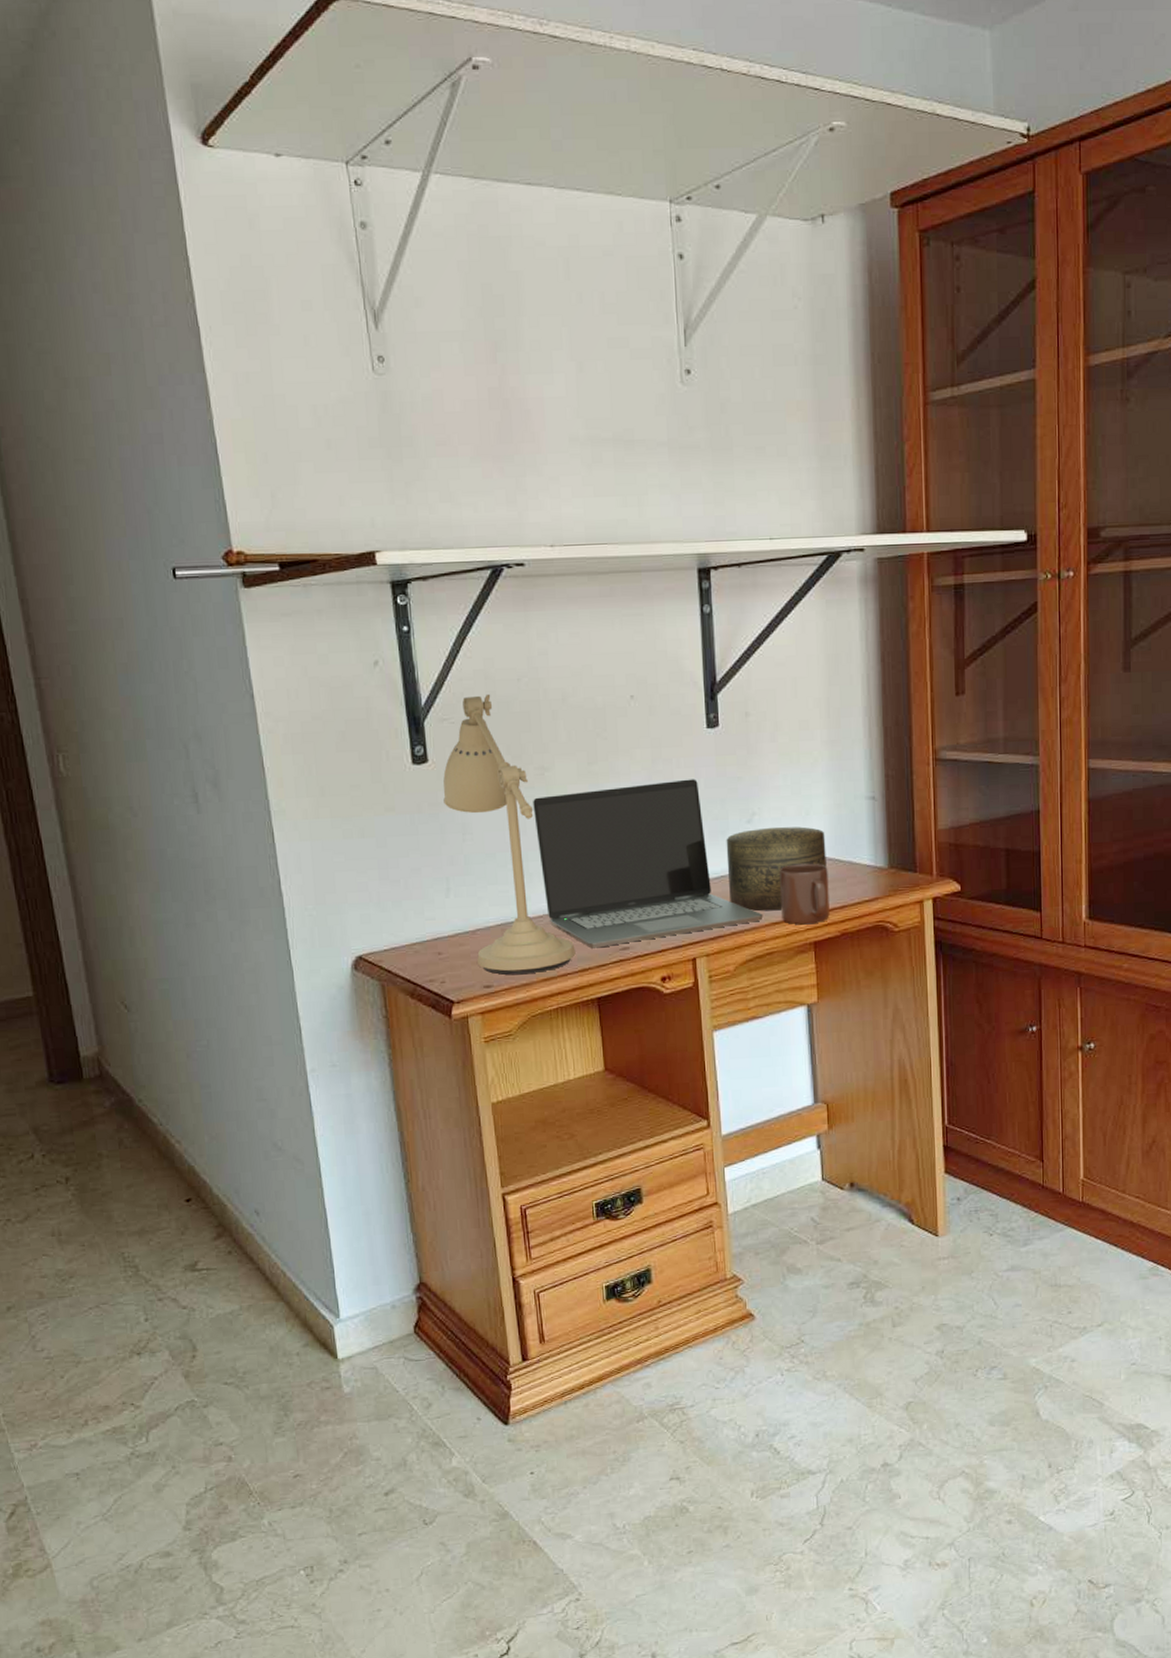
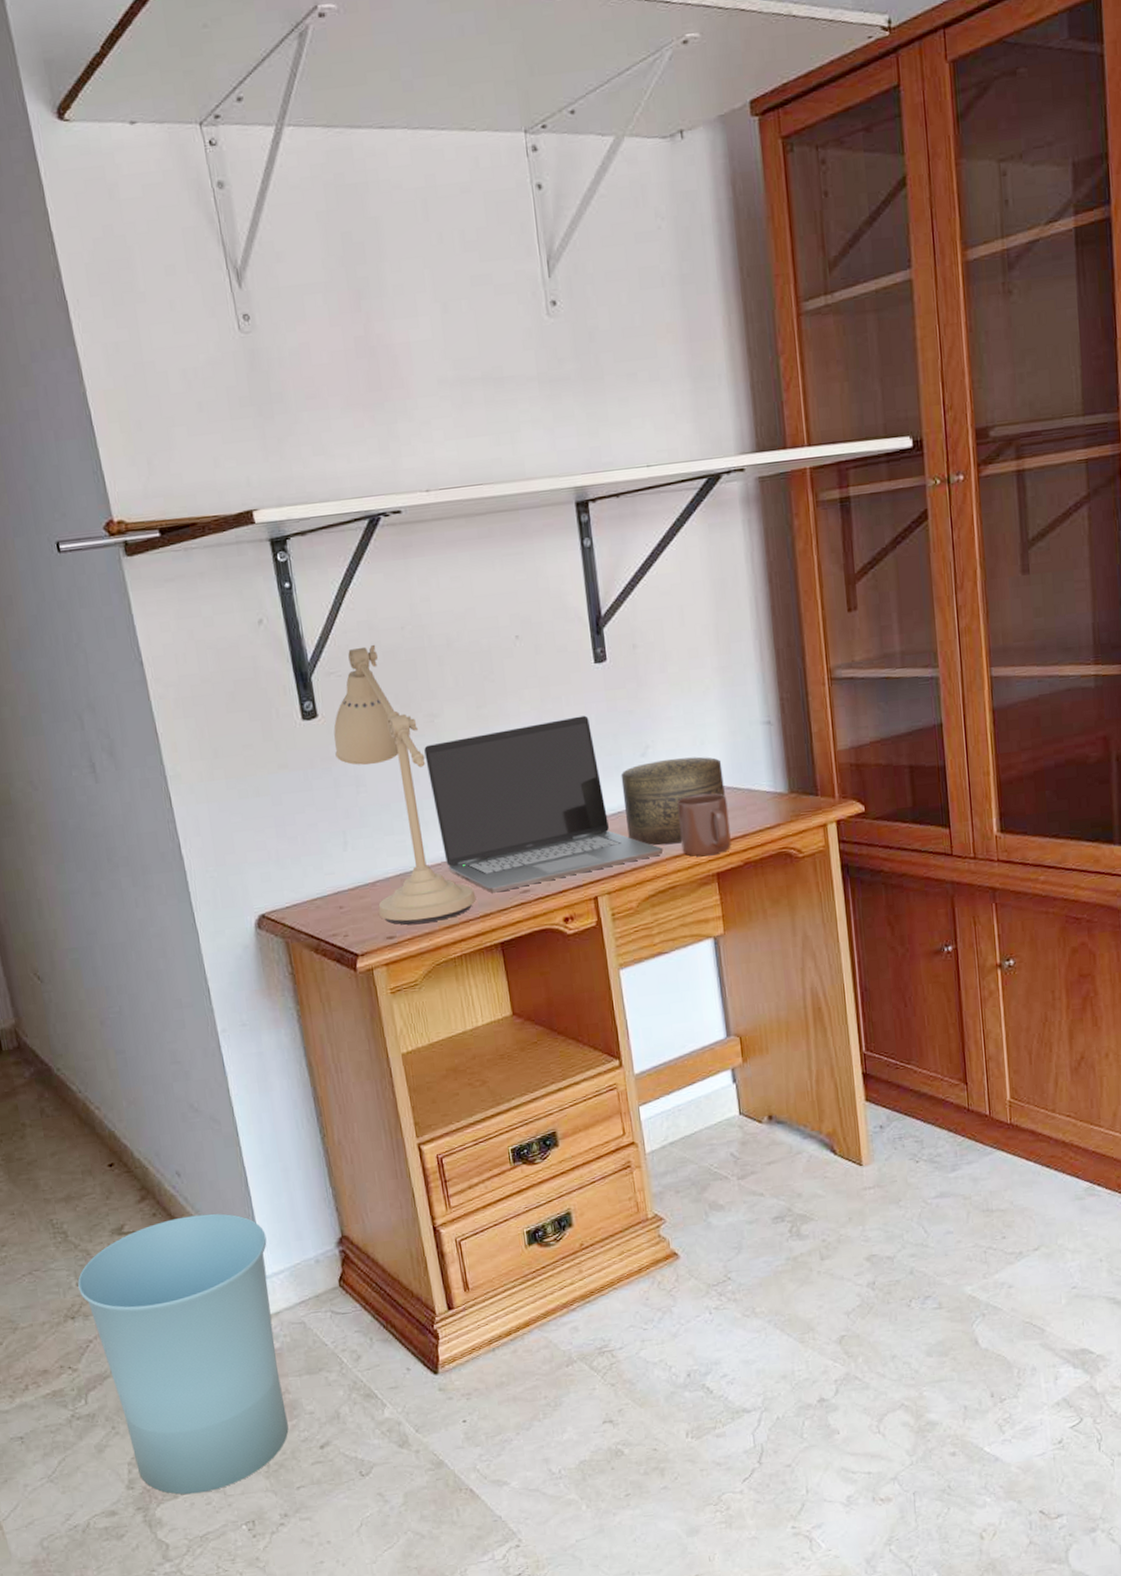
waste bin: none [146,1254,354,1538] -> present [77,1213,289,1495]

